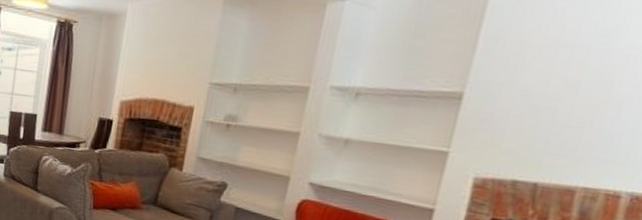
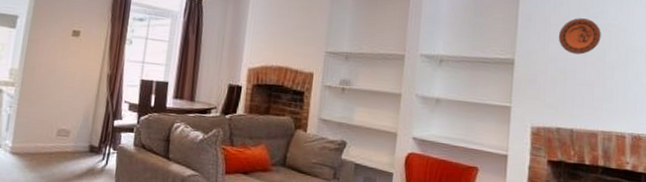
decorative plate: none [537,37,612,87] -> present [558,18,601,55]

